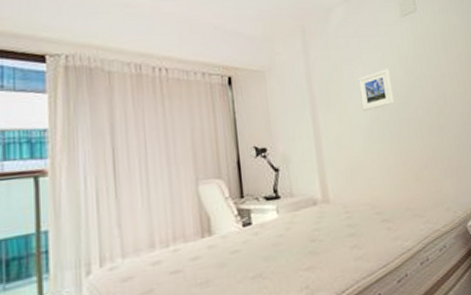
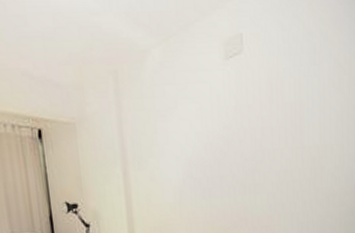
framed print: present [358,68,394,112] -> none [172,121,208,168]

